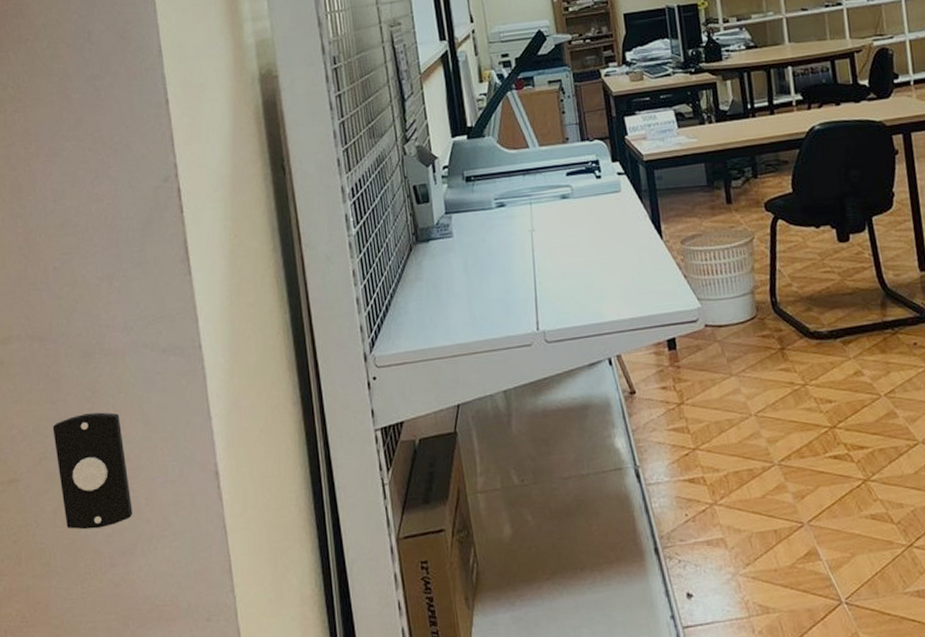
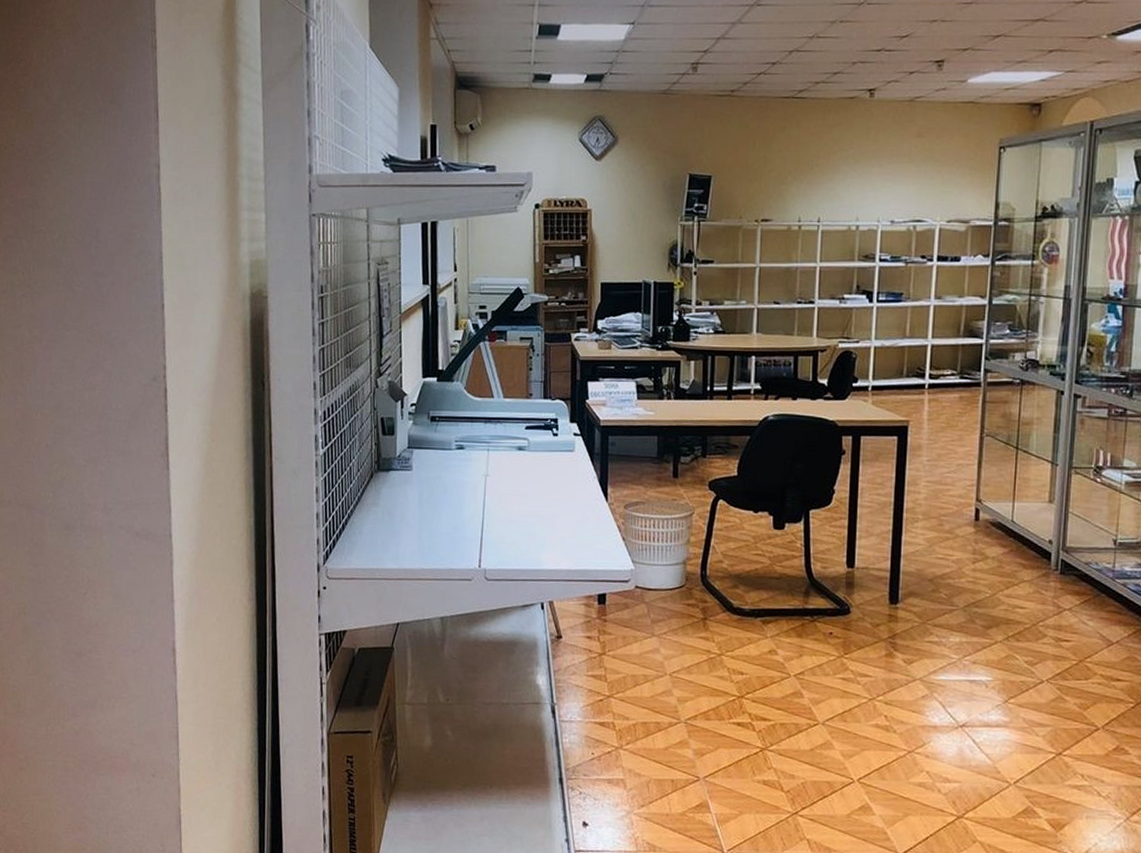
light switch: present [52,412,133,530] -> none [32,579,97,682]

